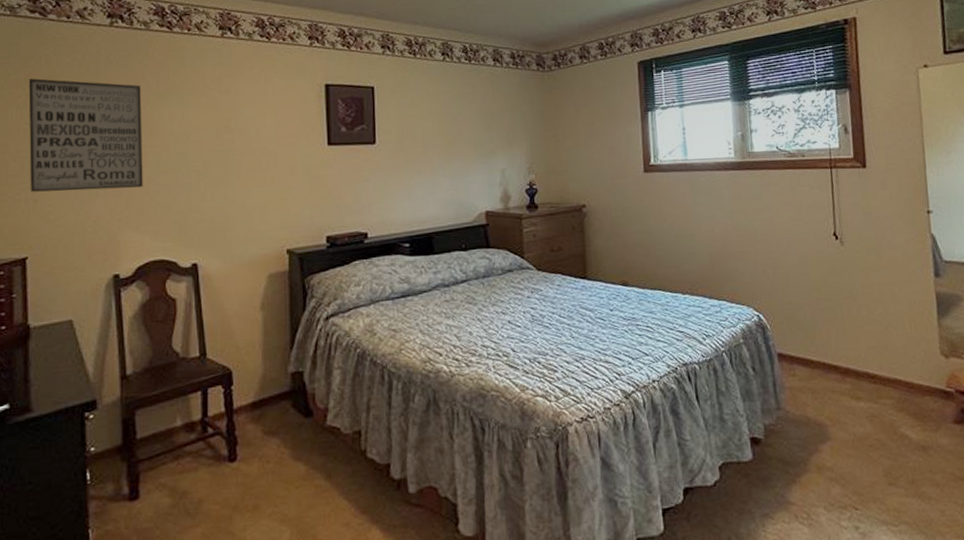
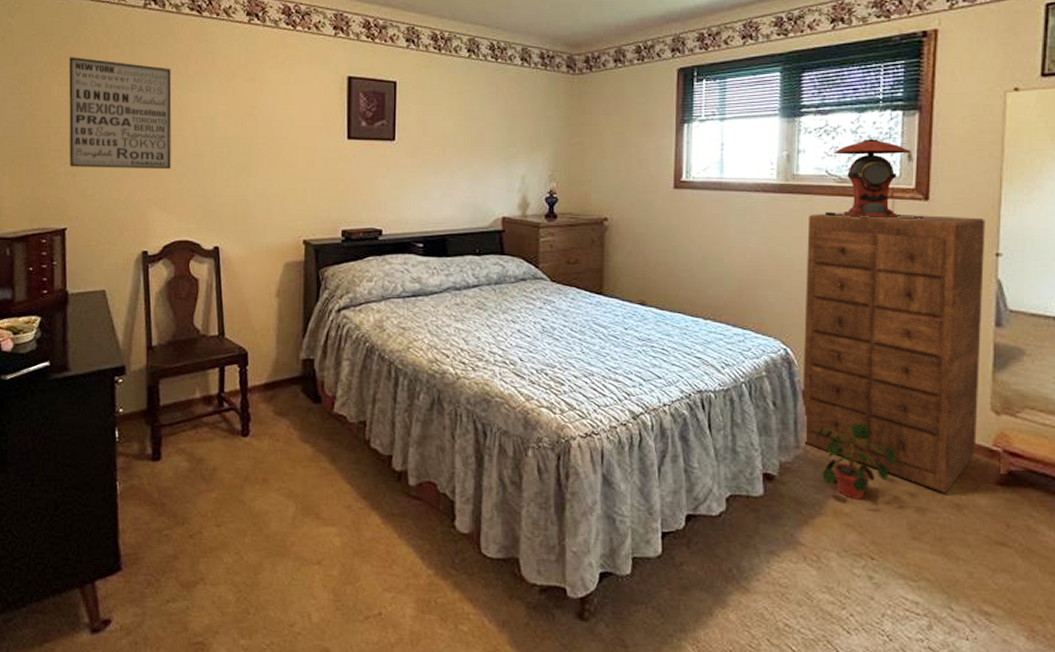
dresser: none [766,180,933,437] -> present [802,212,985,493]
table lamp: none [779,115,865,188] -> present [824,139,925,219]
potted plant: none [794,379,866,453] -> present [817,423,896,499]

